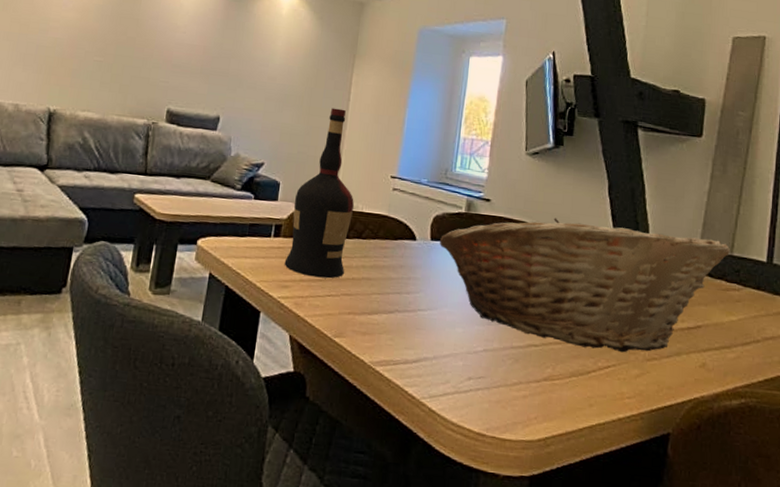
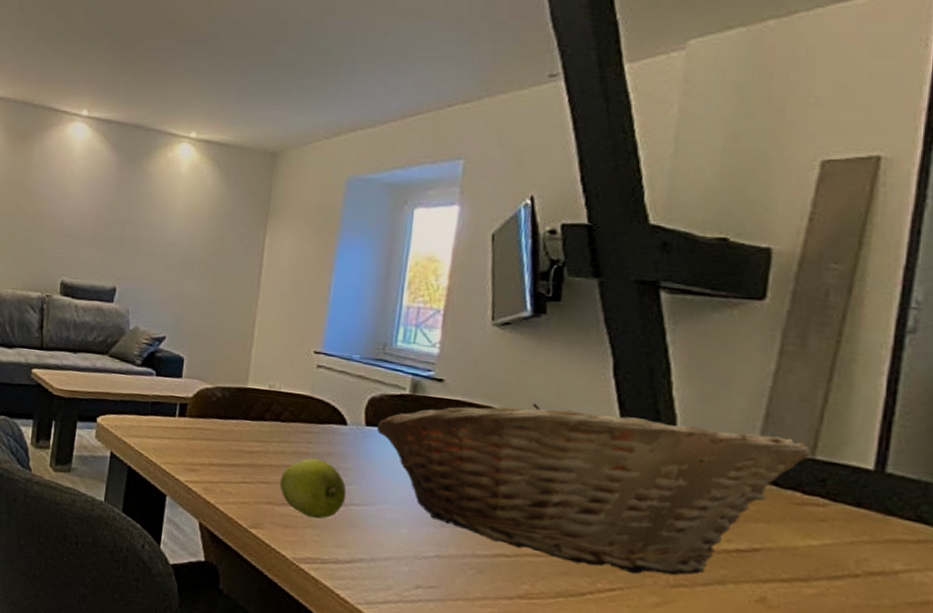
liquor: present [284,108,354,279] -> none [191,275,270,464]
apple: none [360,270,415,325] -> present [279,458,347,519]

